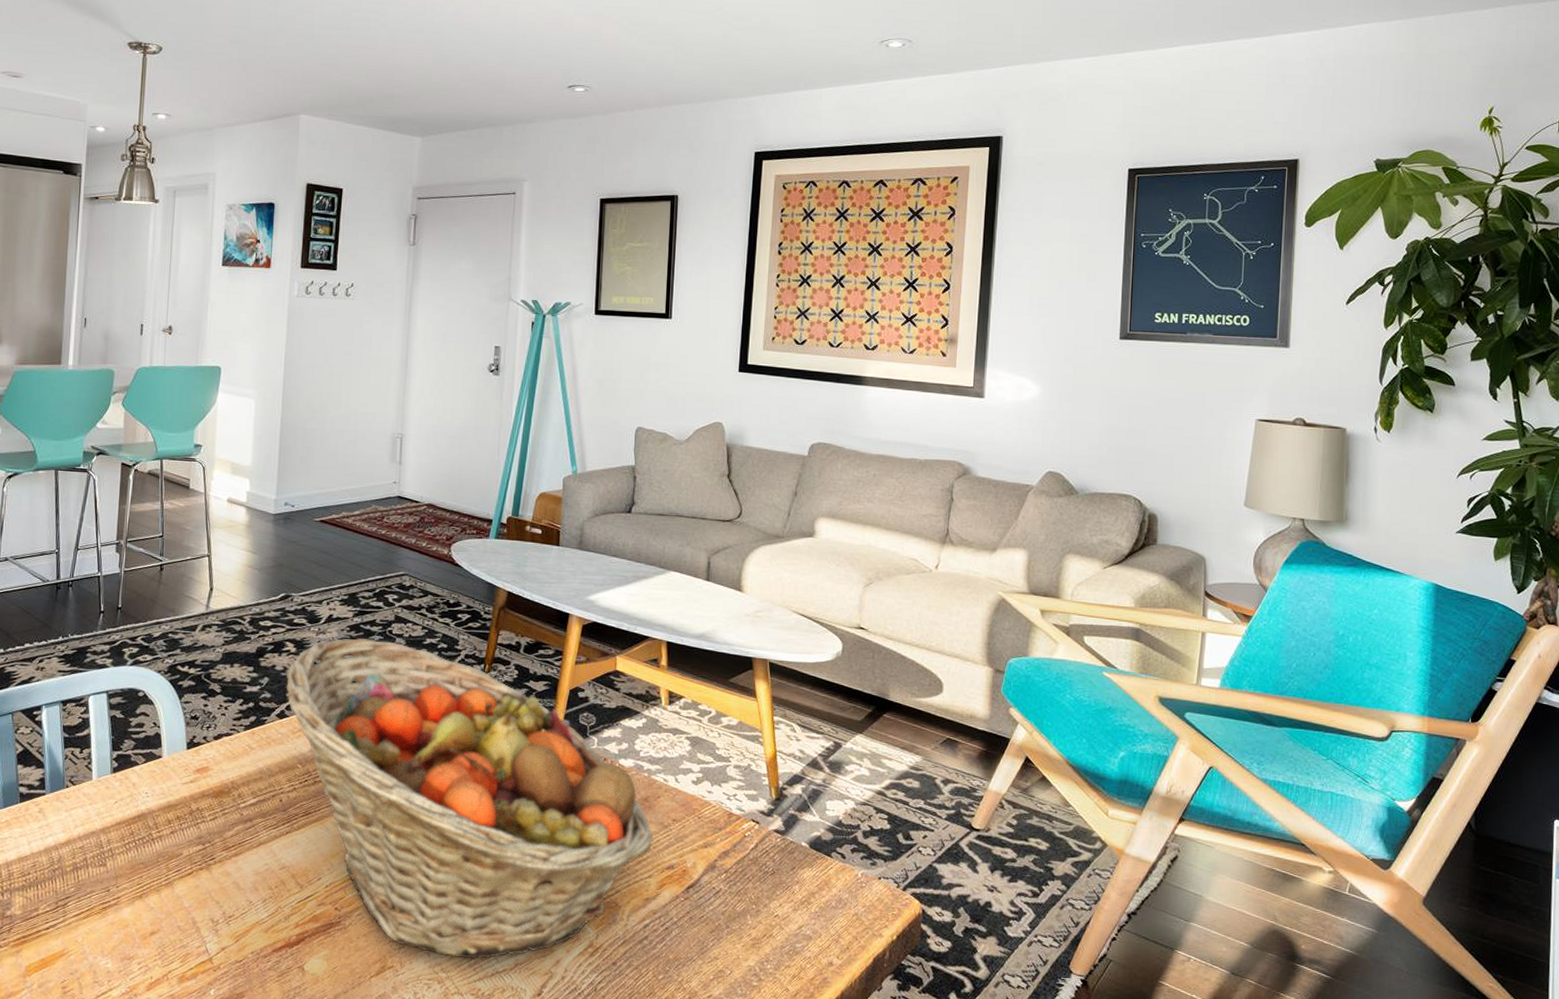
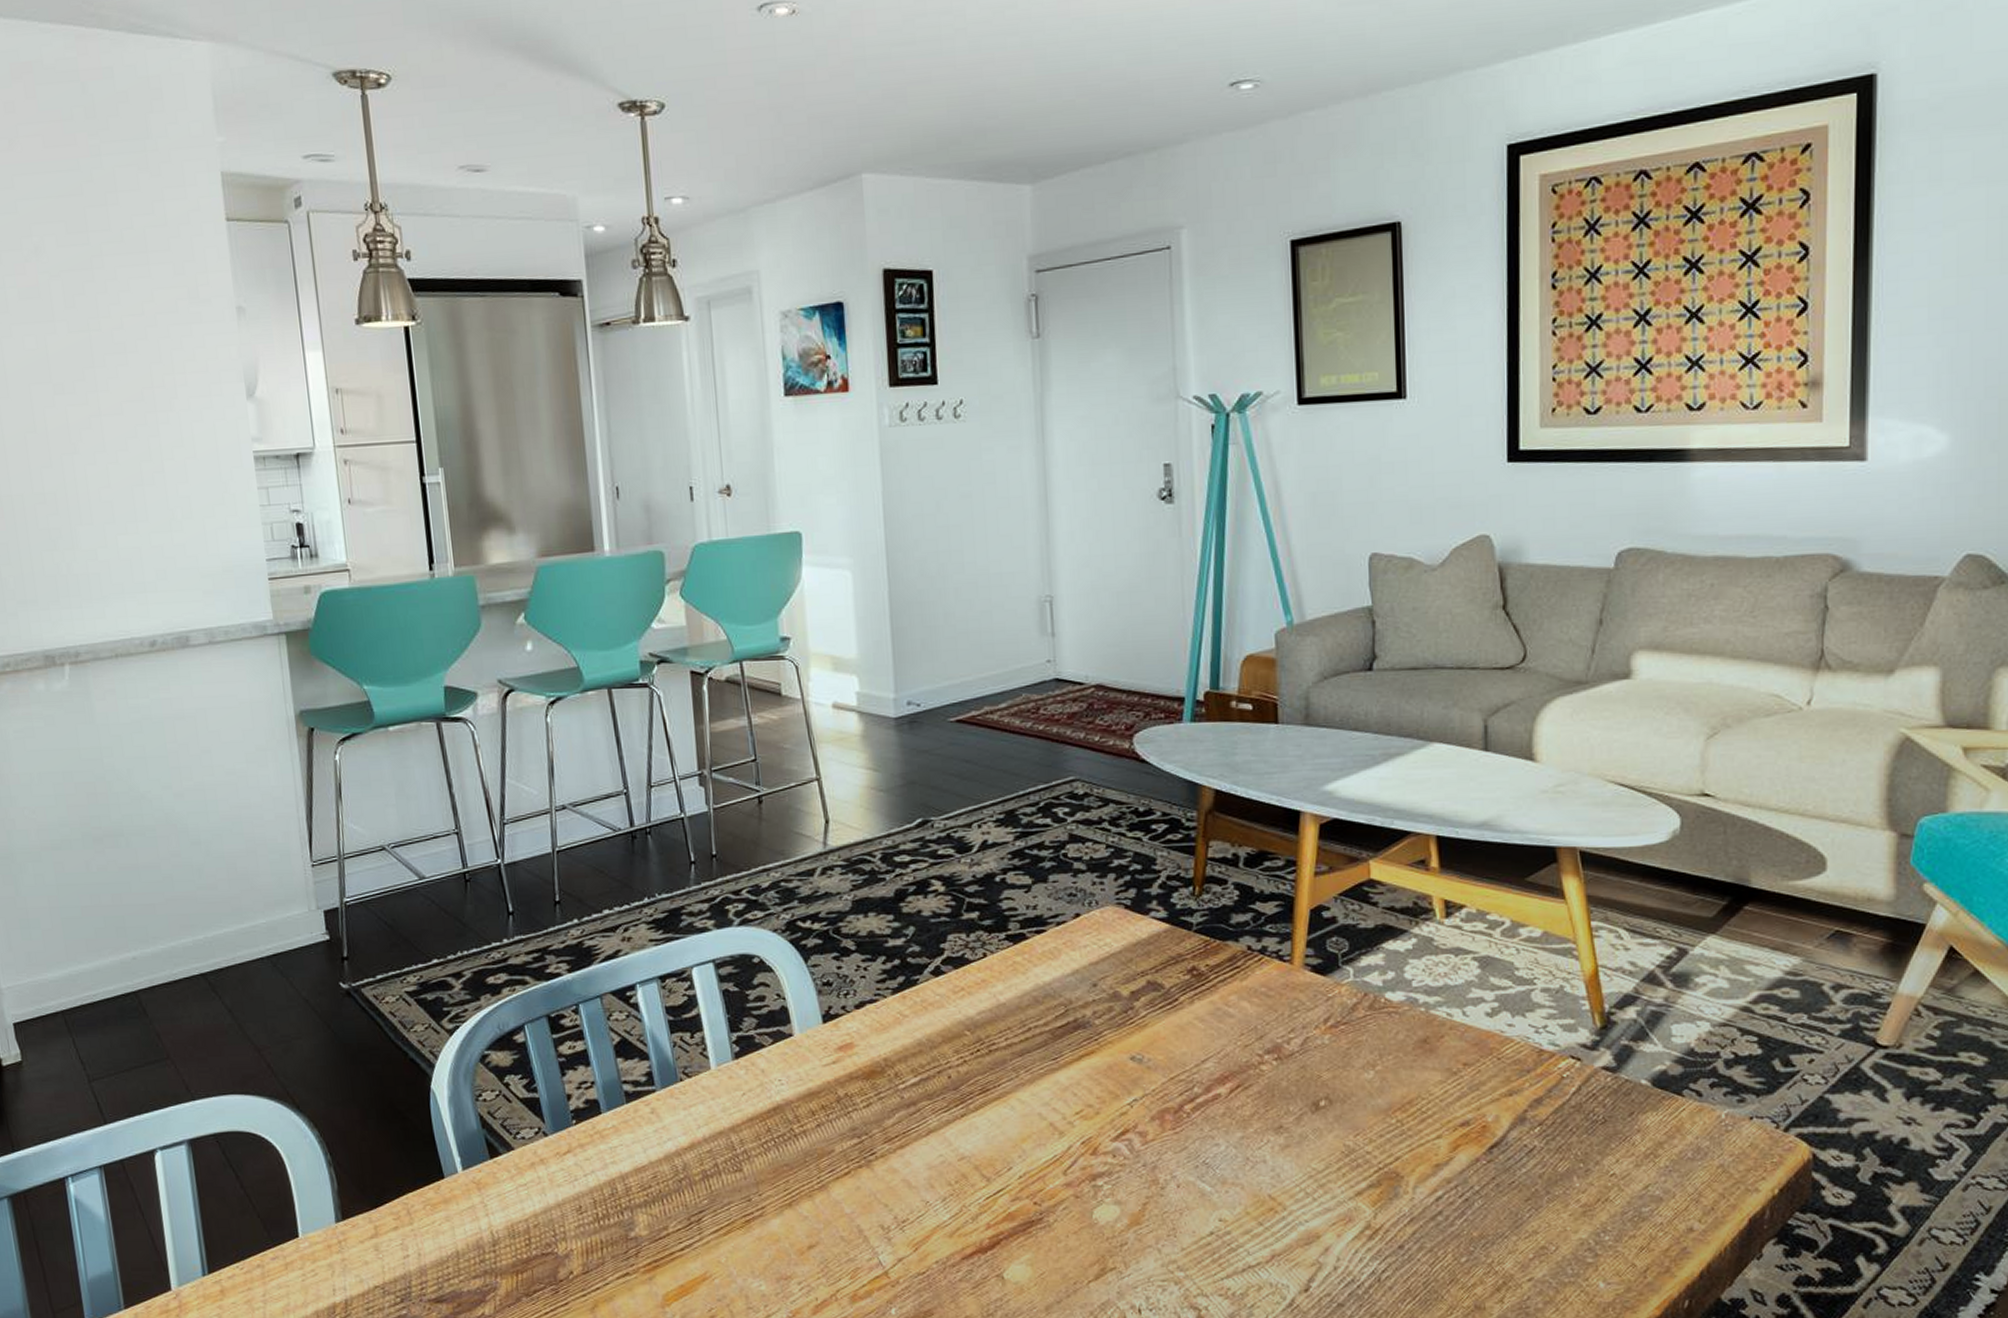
fruit basket: present [285,638,654,959] -> none [934,867,1440,1253]

